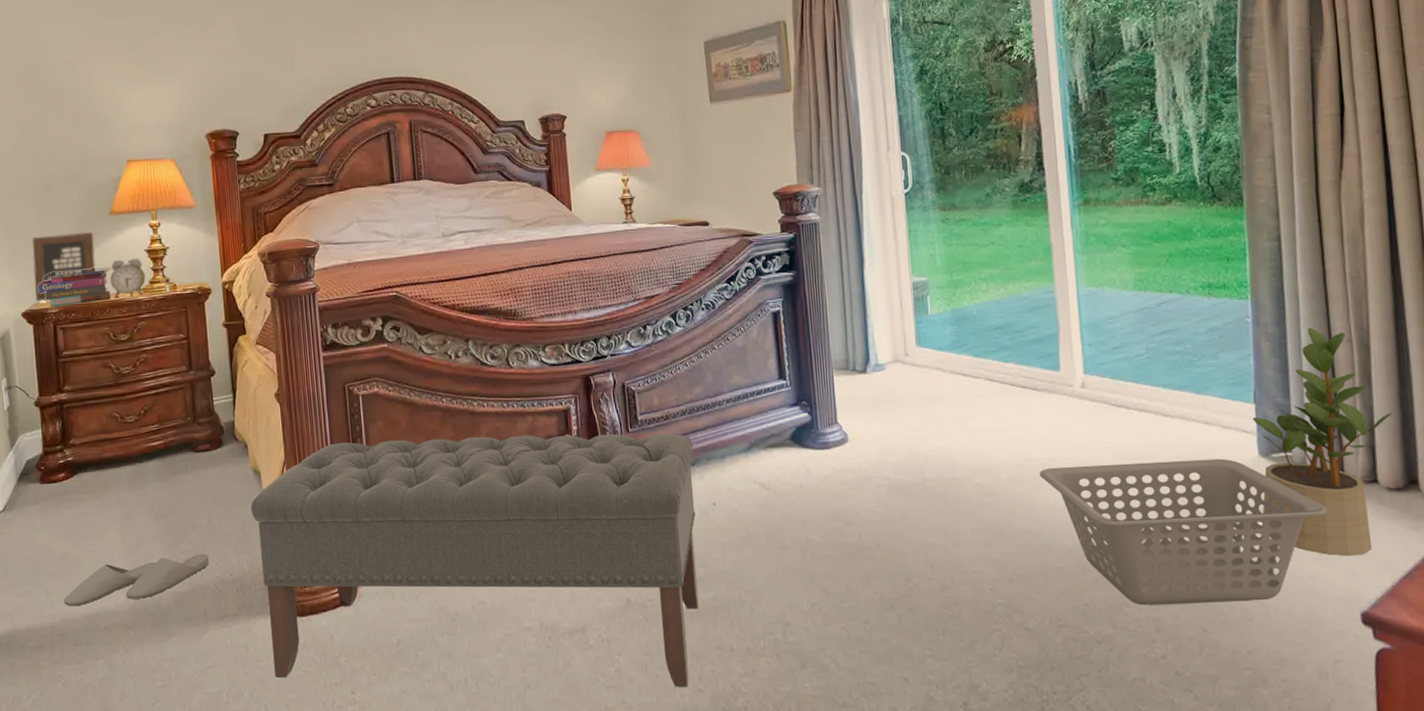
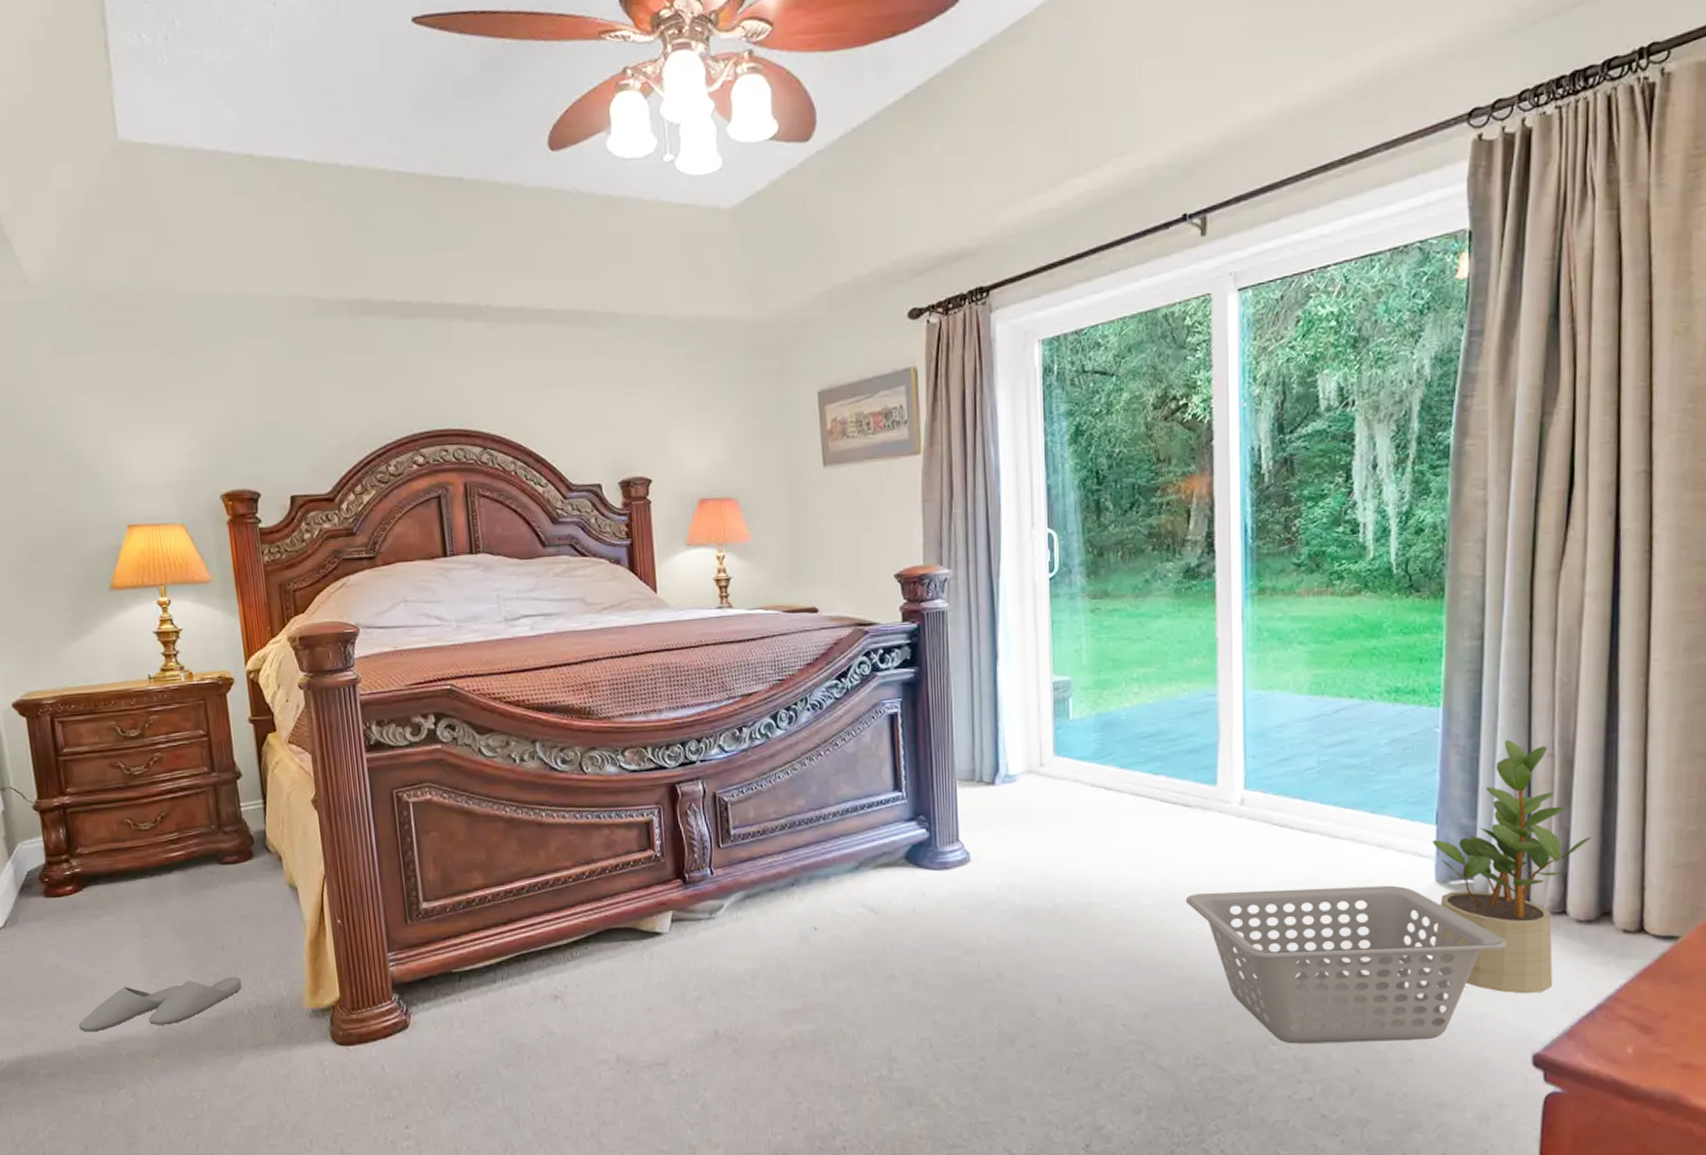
picture frame: present [31,232,96,302] -> none [18,610,96,691]
books: present [37,267,112,308] -> none [29,651,116,699]
alarm clock: present [110,258,146,299] -> none [114,641,156,689]
bench: present [250,433,699,687] -> none [287,849,795,1125]

